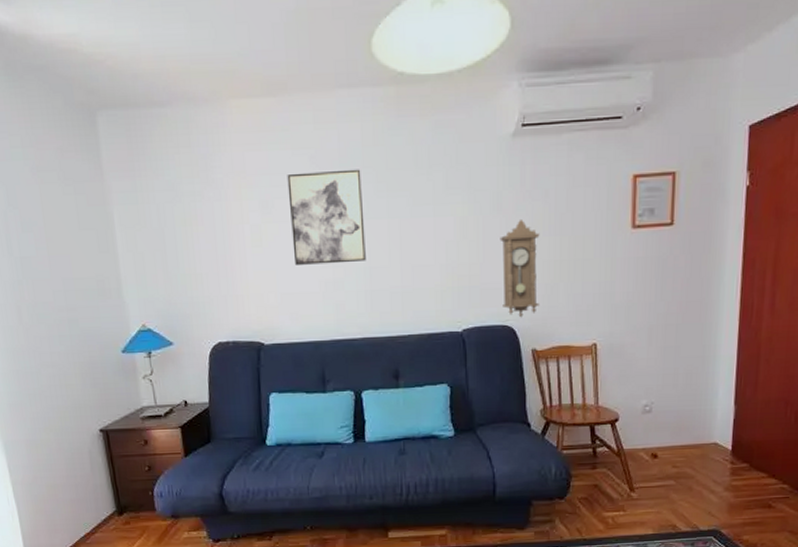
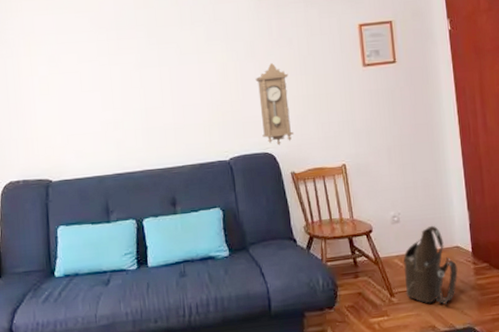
wall art: present [287,169,366,265] -> none [71,27,142,109]
shoulder bag: none [647,418,712,504] -> present [403,225,458,305]

